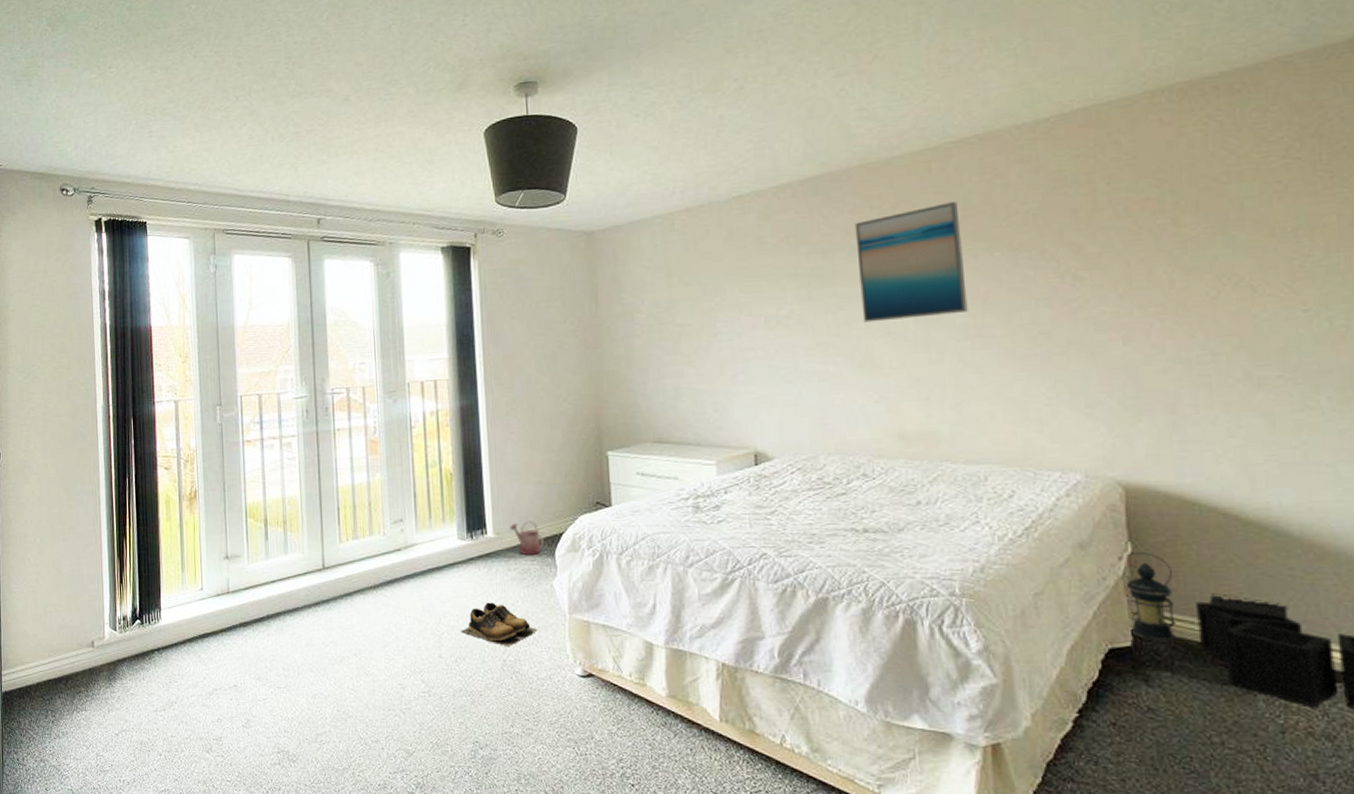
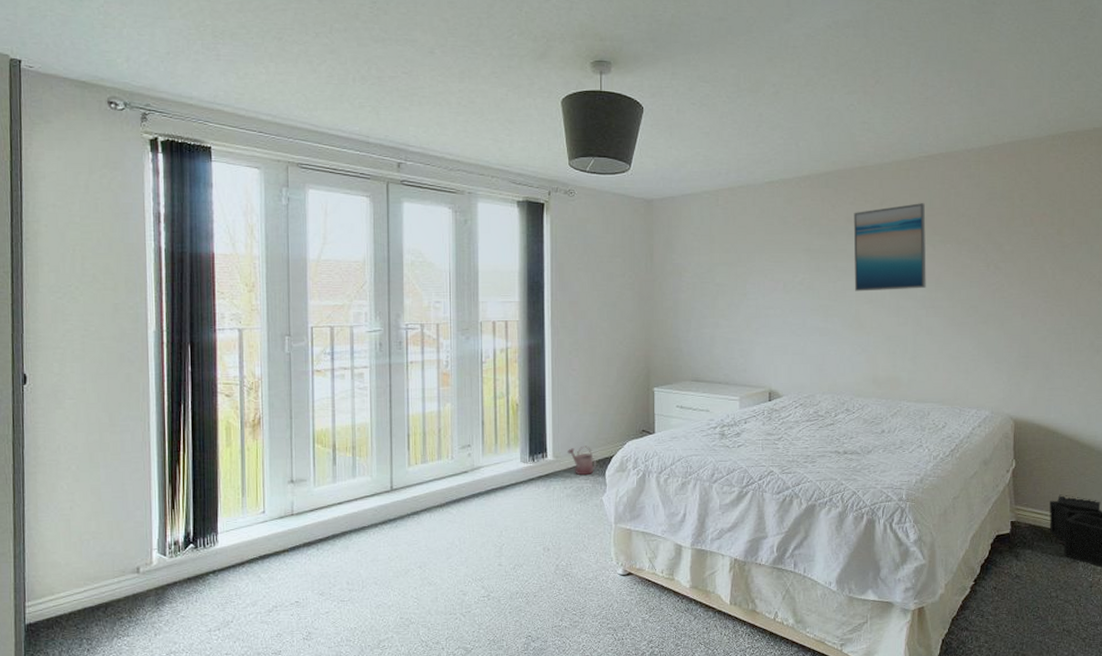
shoes: present [461,602,538,647] -> none [520,516,587,554]
lantern: present [1123,552,1176,642] -> none [1009,467,1038,529]

